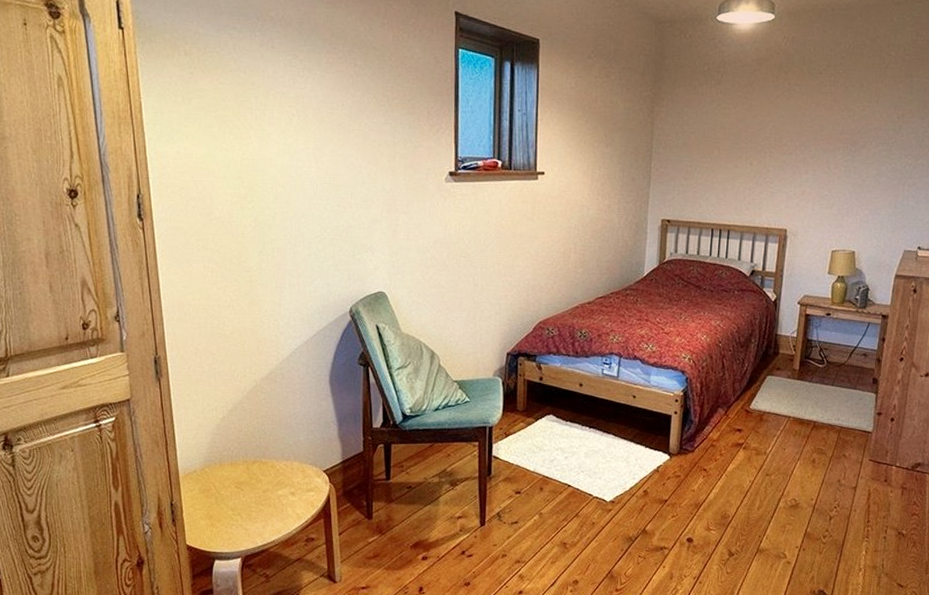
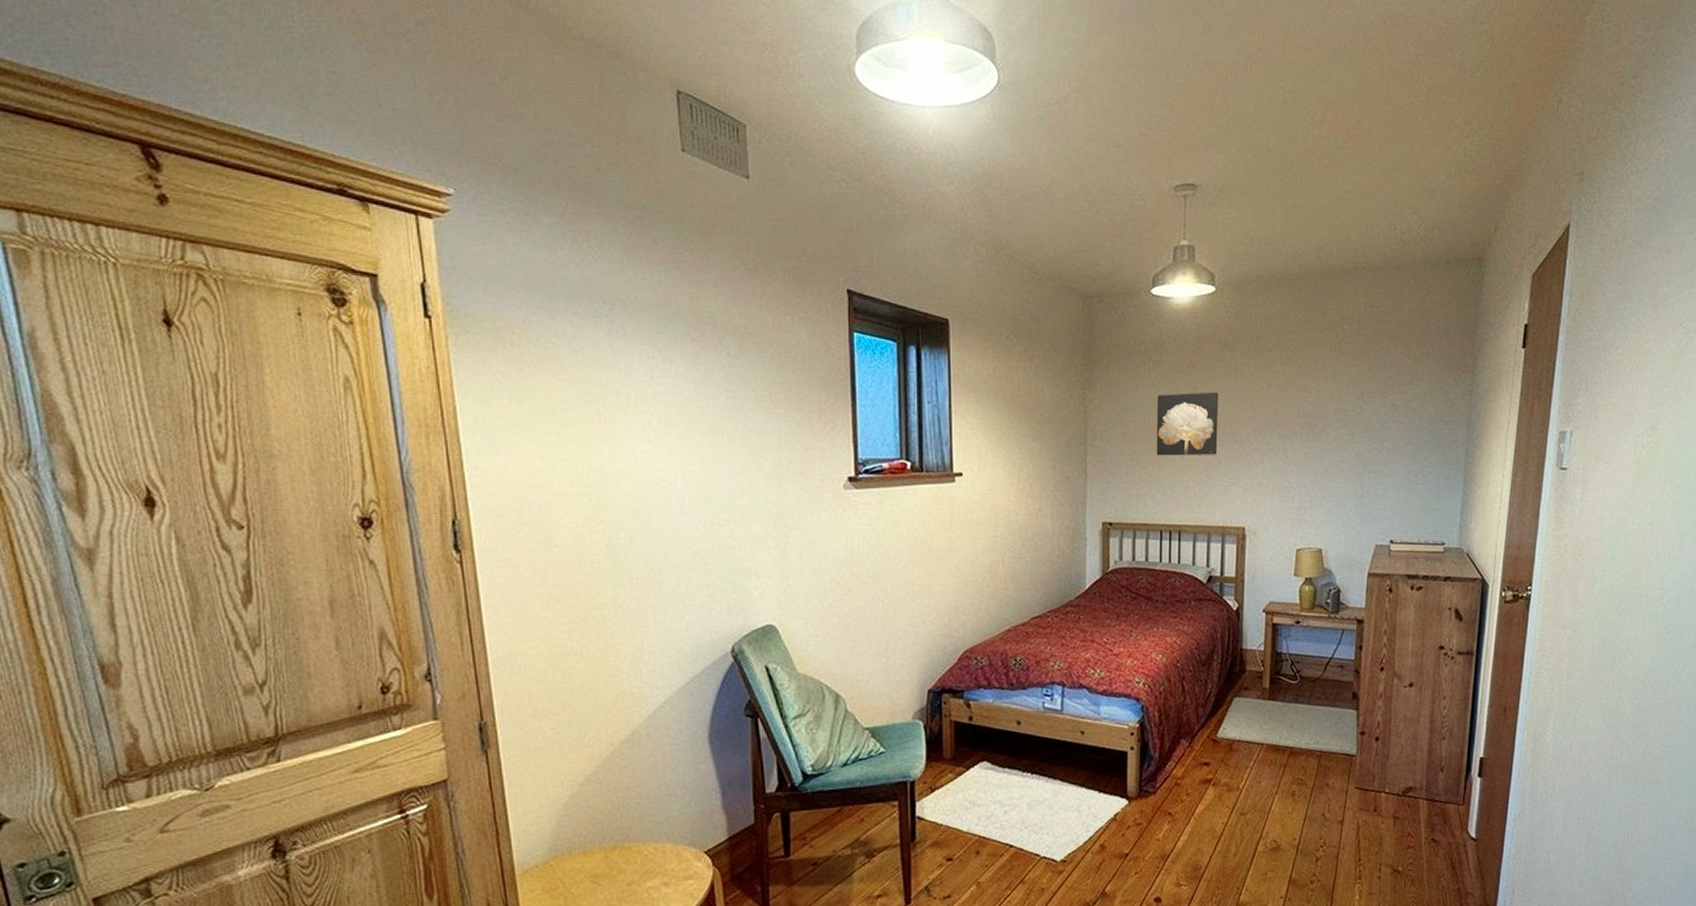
wall art: none [712,109,772,165] -> present [1156,392,1219,456]

